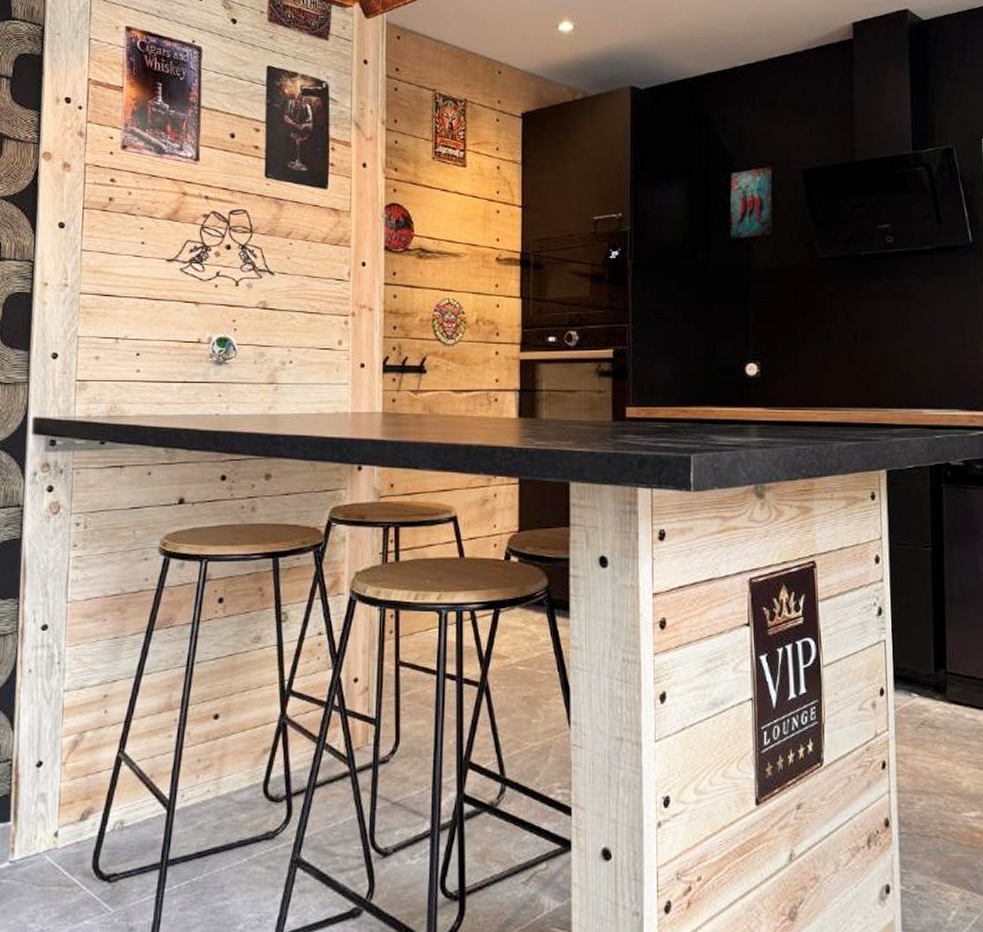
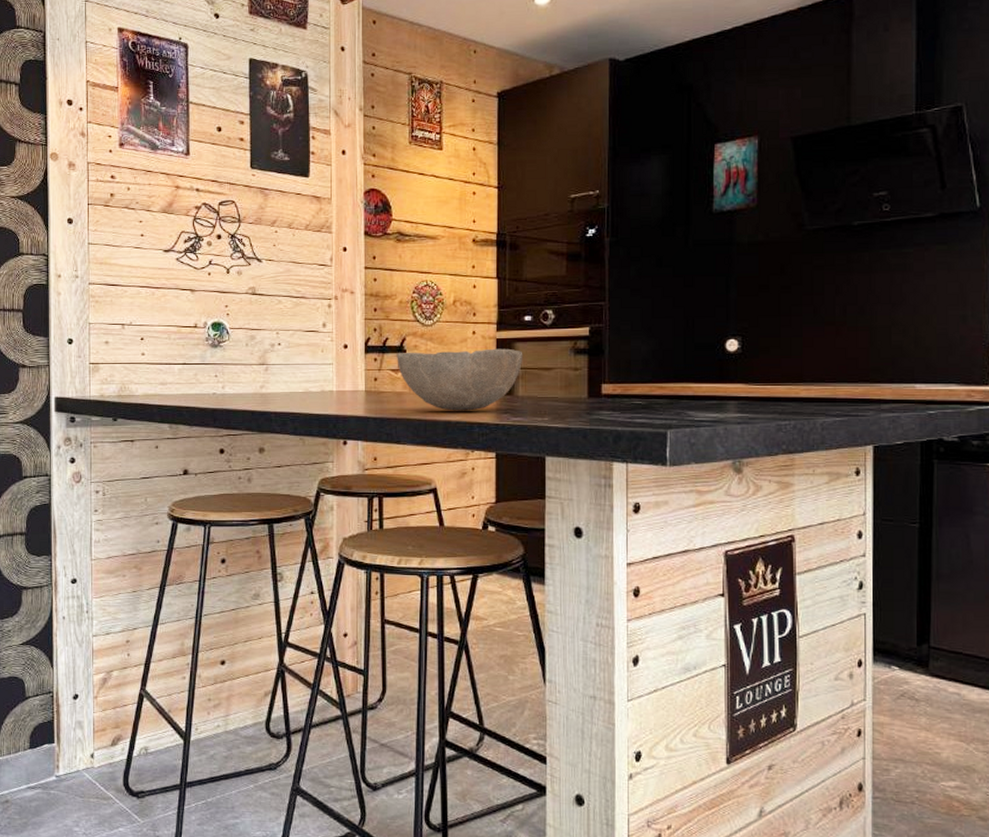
bowl: none [416,369,547,434] -> present [397,348,523,411]

